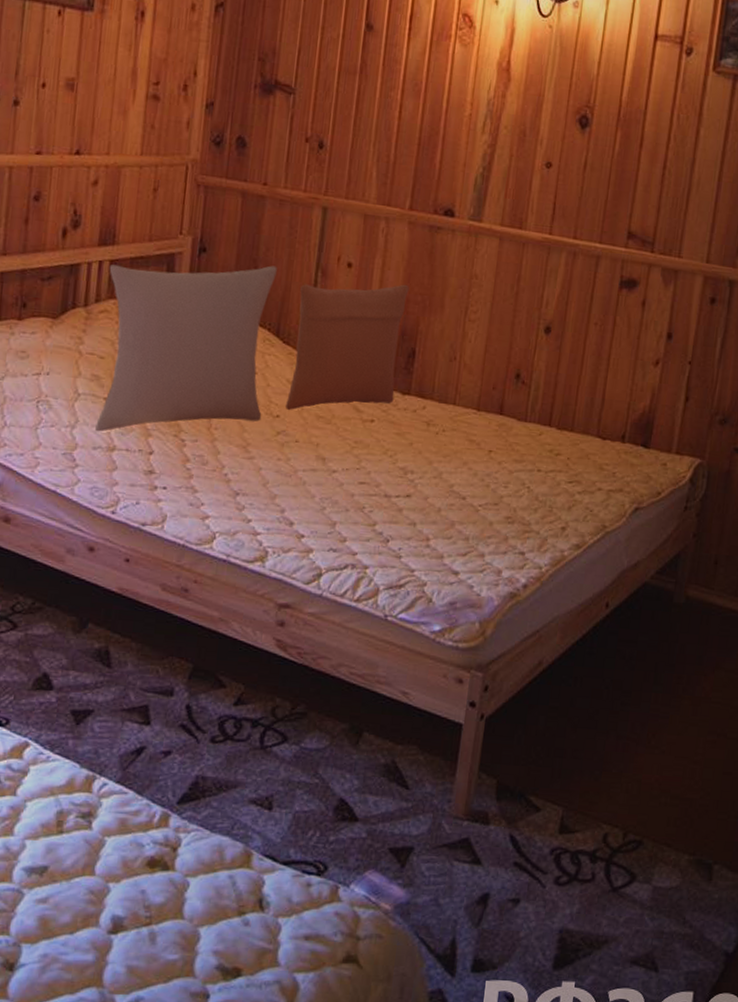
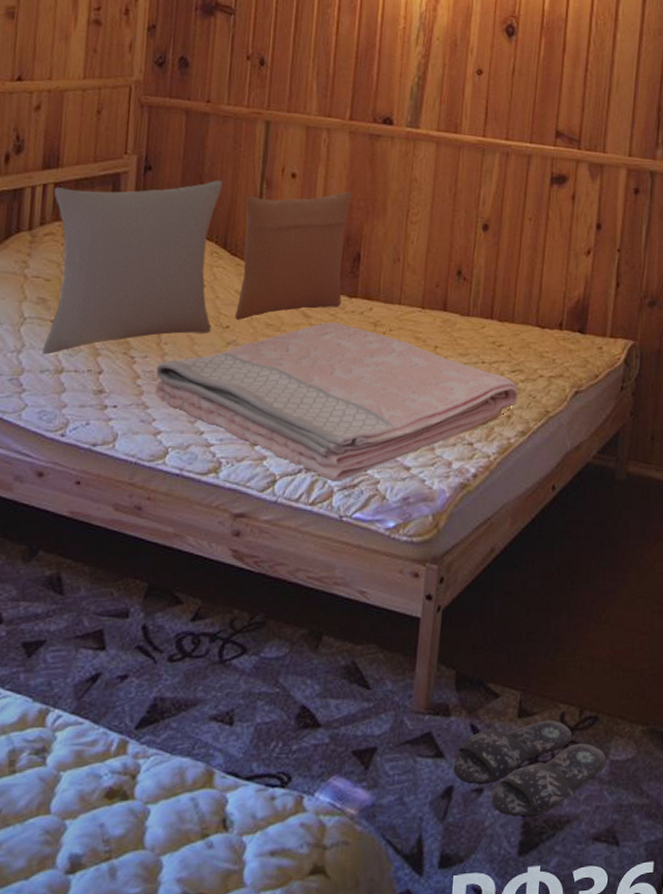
towel: none [204,418,575,580] -> present [154,321,519,480]
slippers: none [490,838,650,932] -> present [453,720,607,816]

